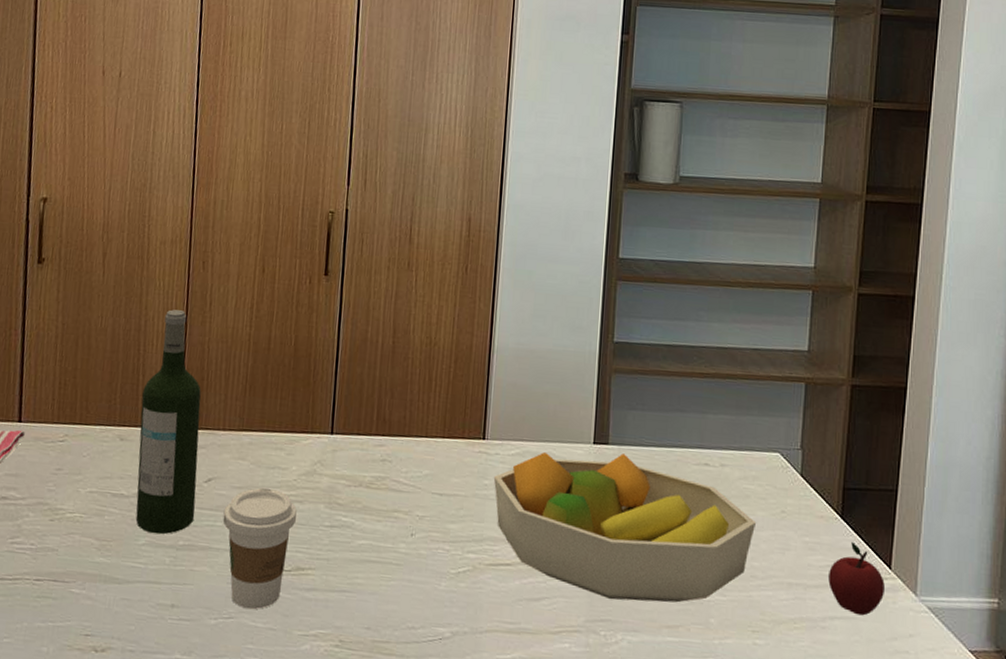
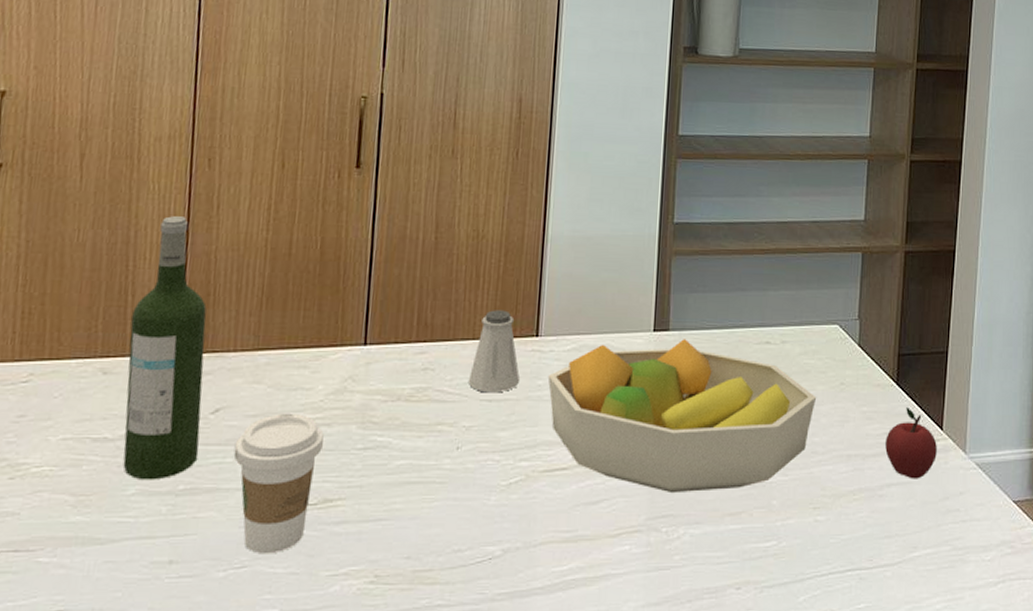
saltshaker: none [421,412,469,488] -> present [468,310,521,393]

